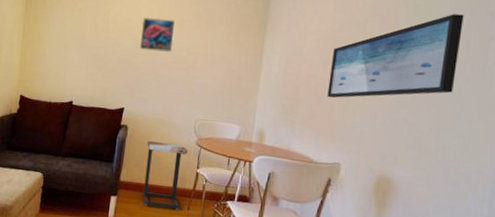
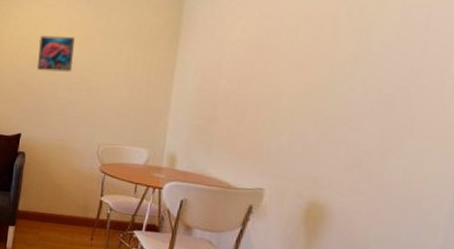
side table: present [143,141,188,210] -> none [42,168,91,240]
wall art: present [327,14,464,99] -> none [249,13,421,117]

